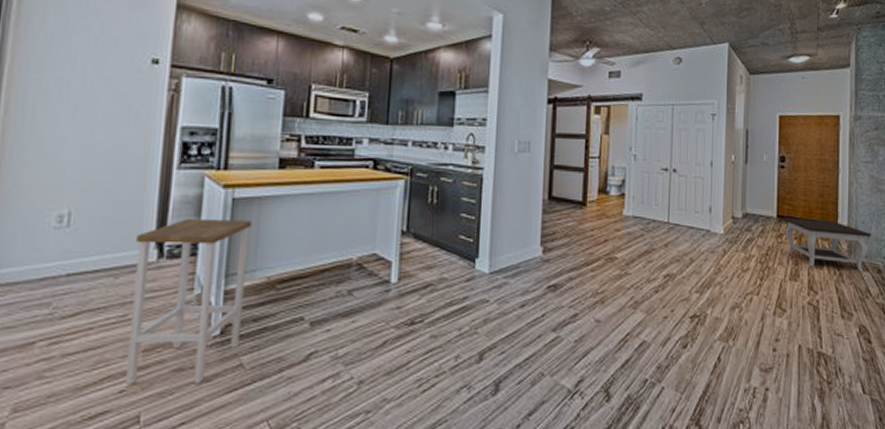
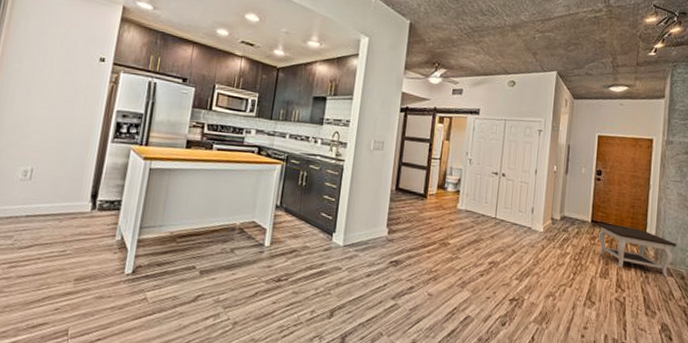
bar stool: present [126,219,253,384] -> none [60,181,163,310]

